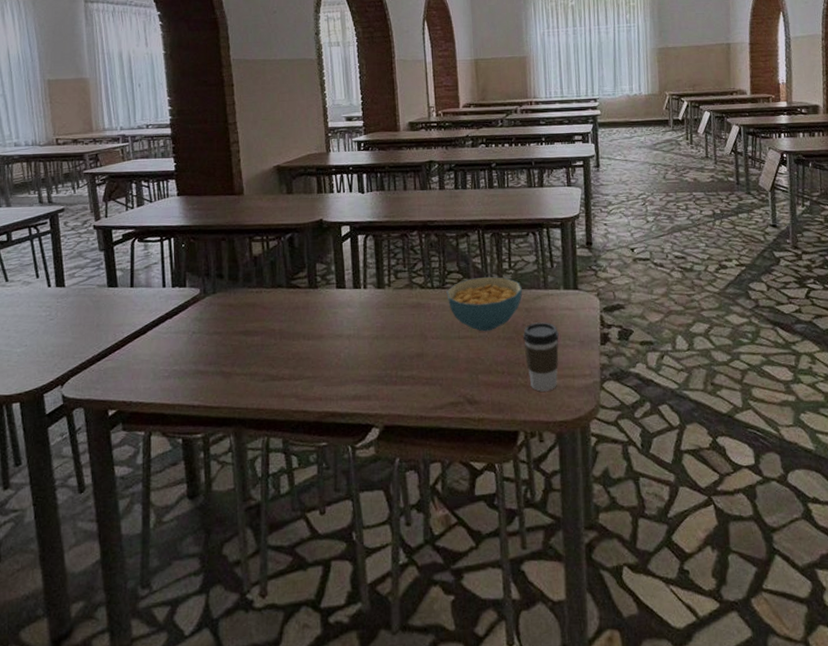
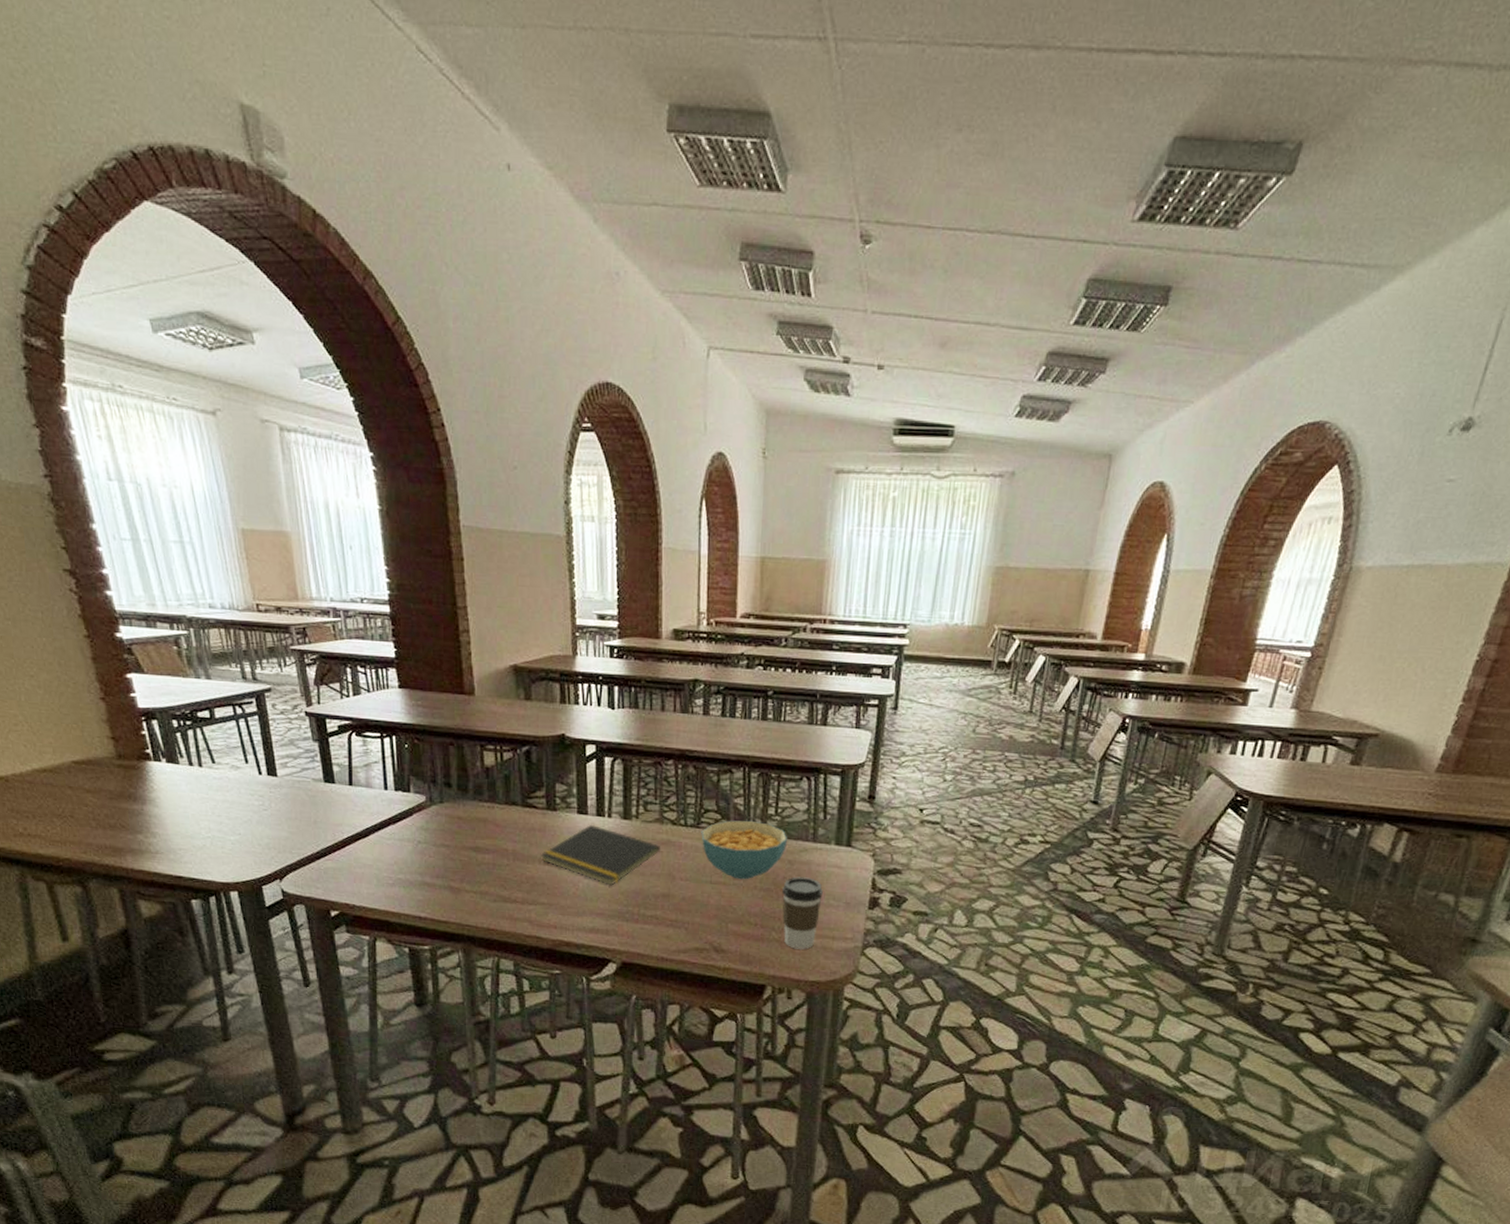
notepad: none [304,297,412,352] -> present [540,825,660,886]

